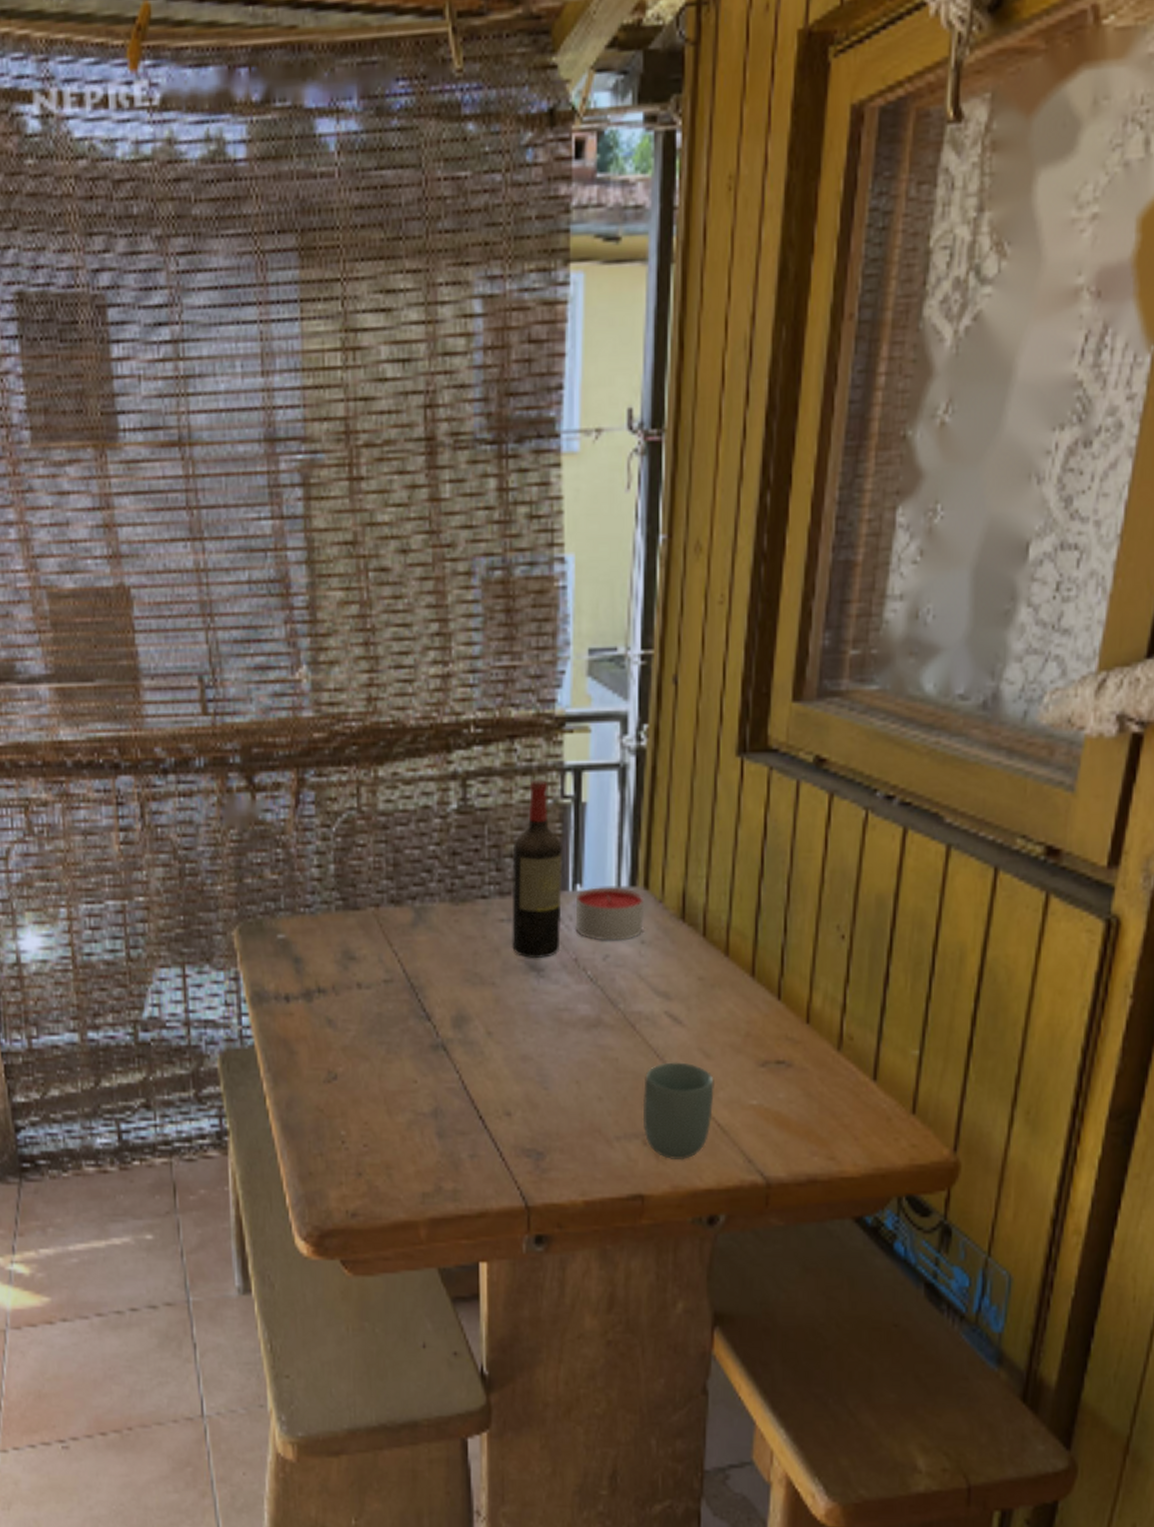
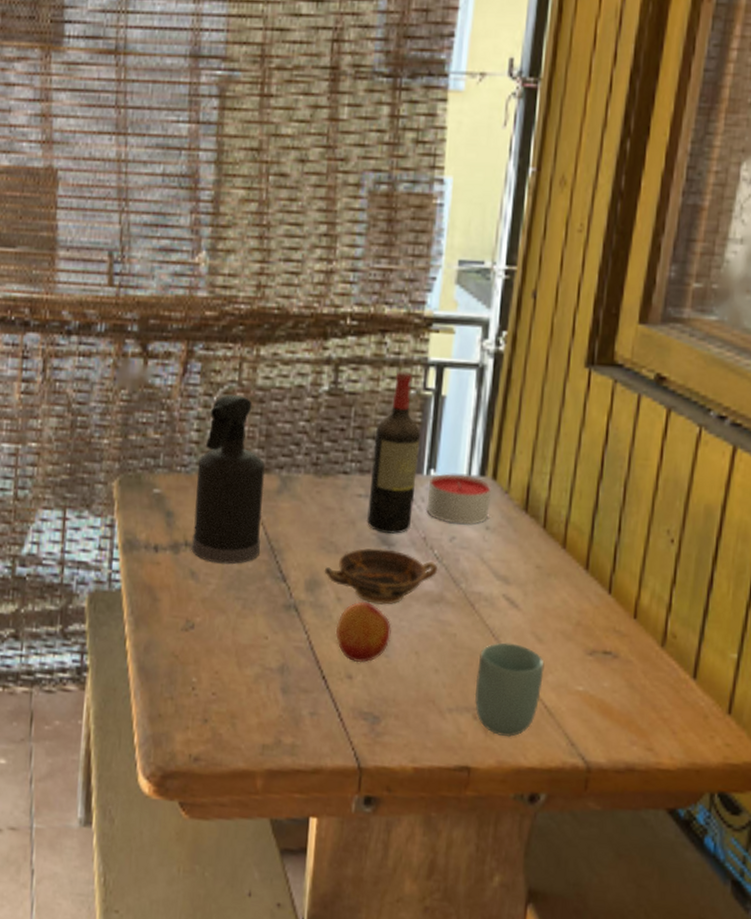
spray bottle: none [322,823,399,1008] -> present [191,394,265,564]
bowl: none [470,975,593,1035] -> present [324,548,438,605]
fruit: none [488,1033,548,1099] -> present [335,601,392,663]

